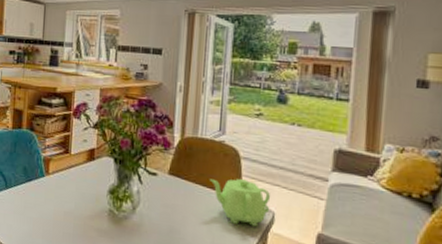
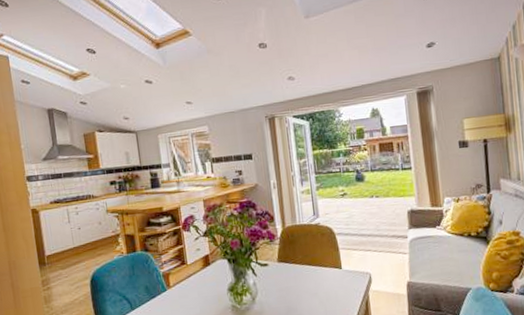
teapot: present [210,179,270,227] -> none [314,252,367,291]

